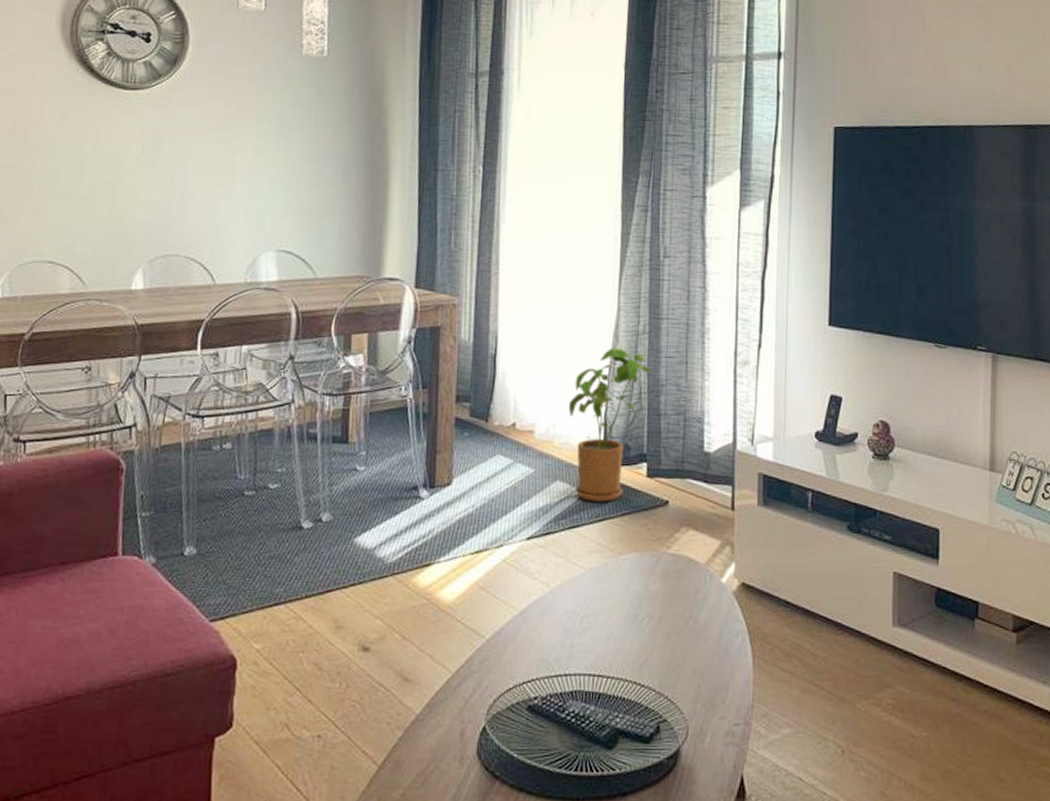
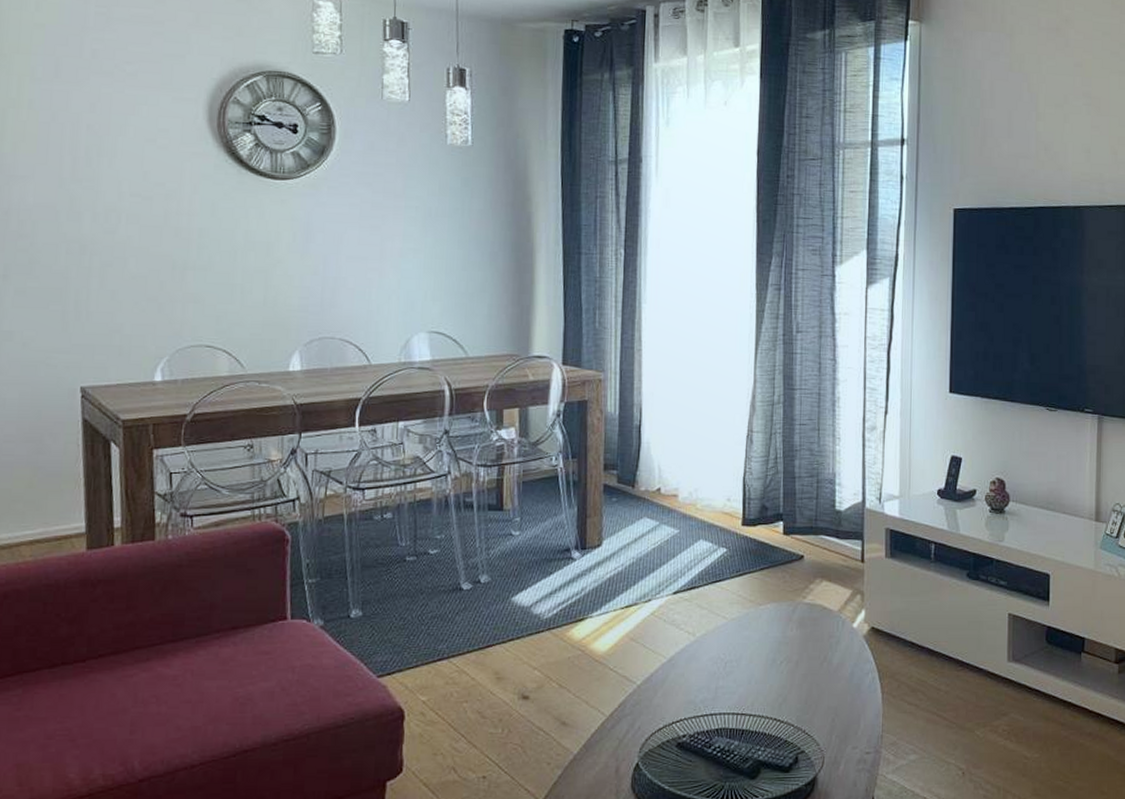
house plant: present [568,347,652,502] -> none [709,416,787,558]

